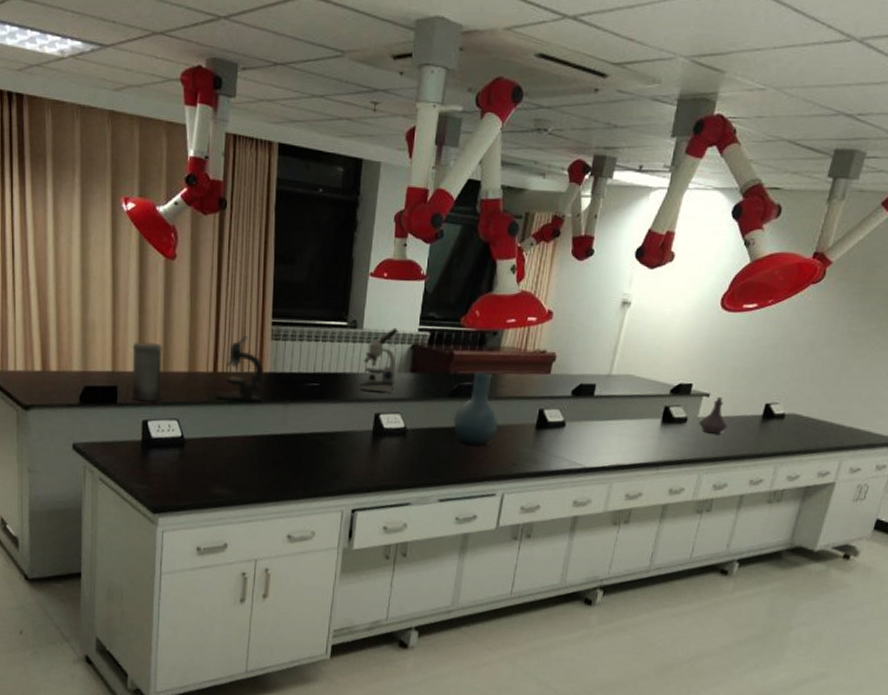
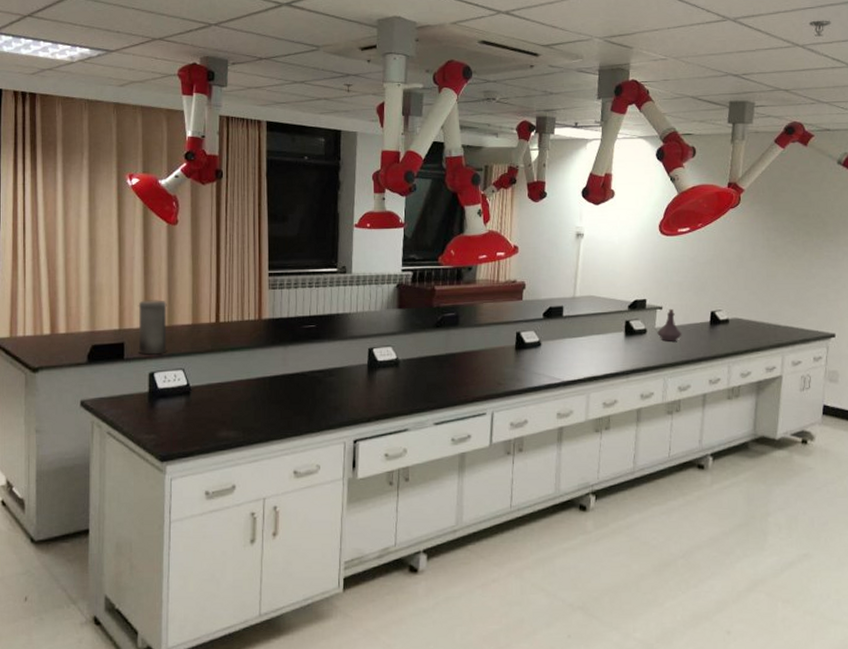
microscope: present [214,335,264,403] -> none [217,287,263,348]
microscope: present [359,327,399,394] -> none [352,270,385,330]
flask: present [453,372,498,446] -> none [440,303,481,370]

